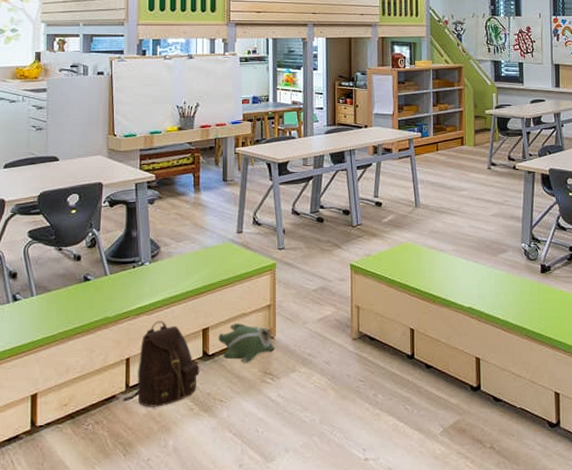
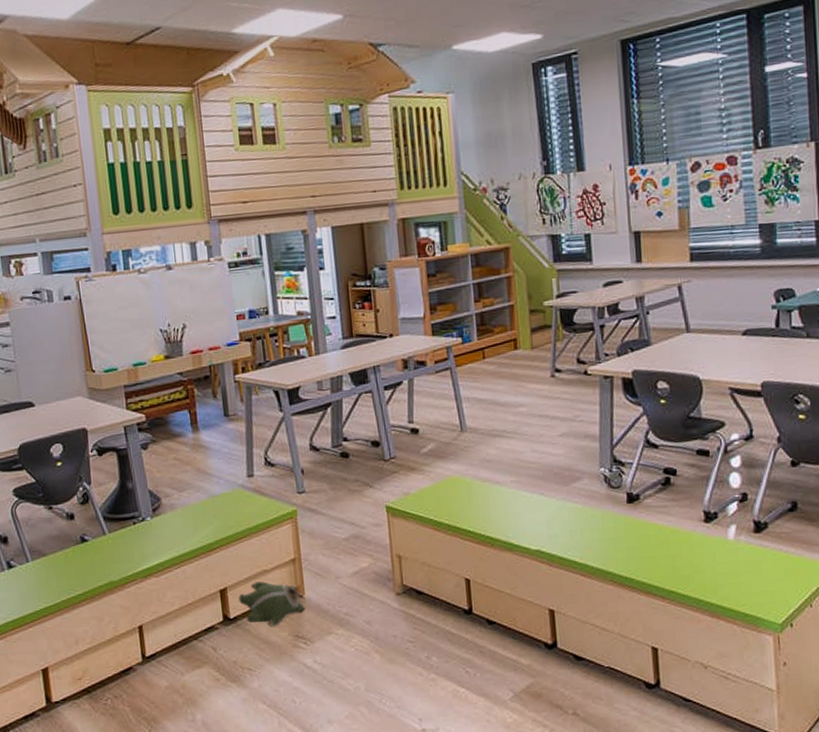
backpack: present [122,321,200,407] -> none [140,583,222,679]

